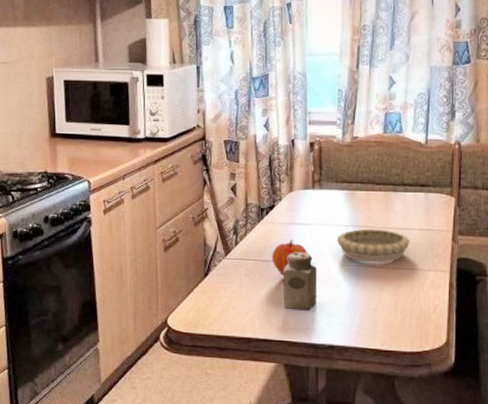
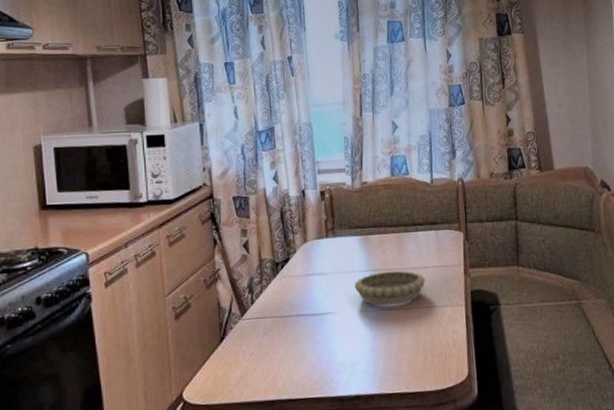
fruit: present [271,239,308,277] -> none [290,291,327,331]
salt shaker: present [283,252,318,311] -> none [303,303,340,364]

